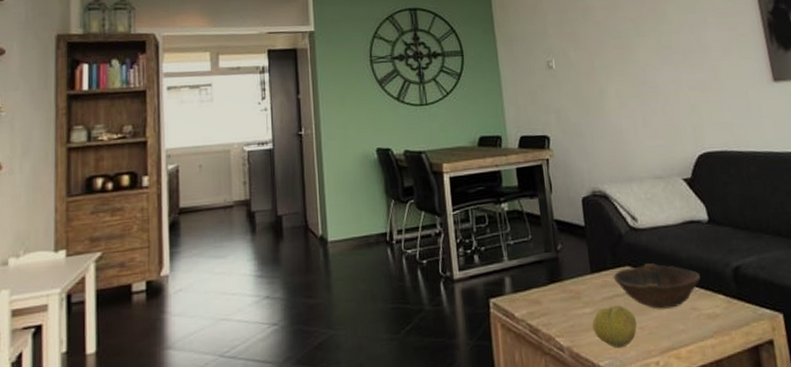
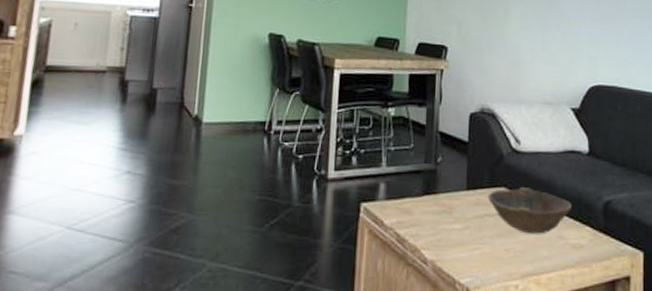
fruit: present [592,305,637,349] -> none [459,225,504,268]

